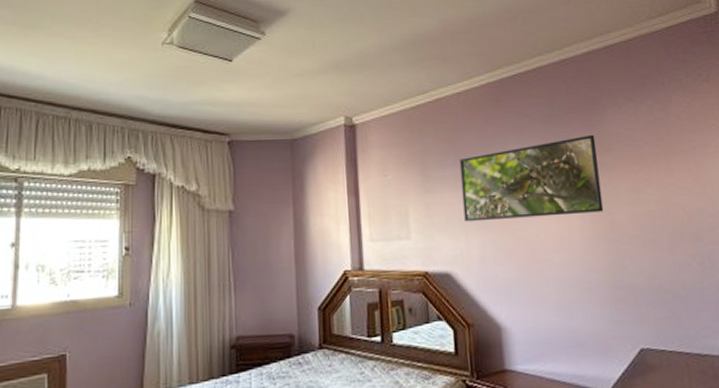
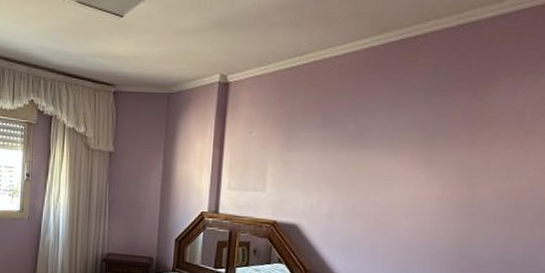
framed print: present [459,134,604,222] -> none [320,106,478,185]

